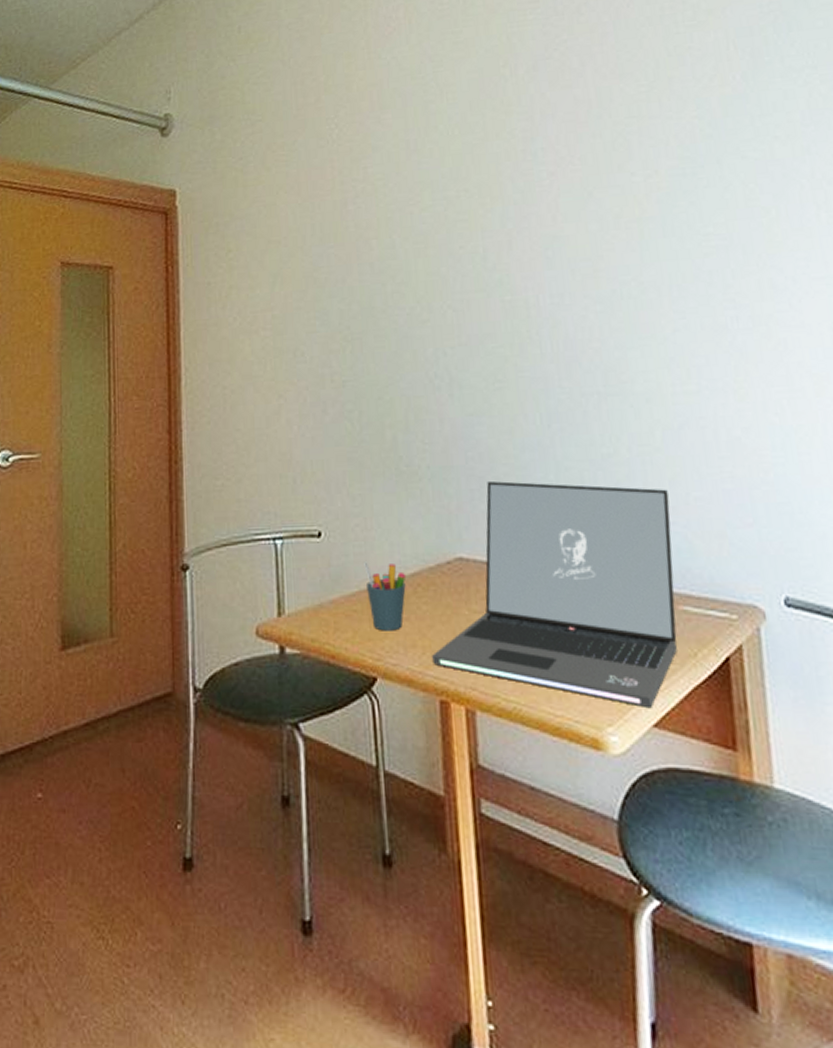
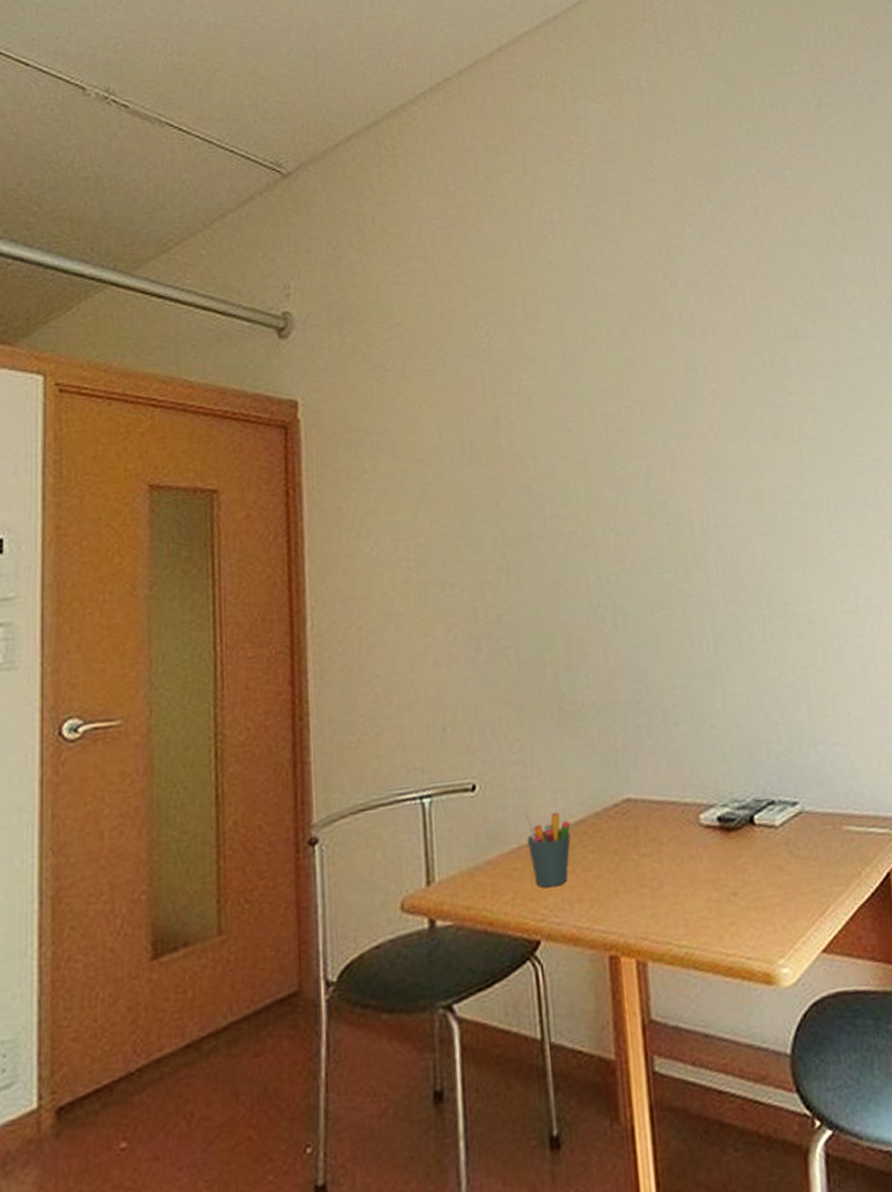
laptop: present [432,480,677,709] -> none [600,709,843,935]

